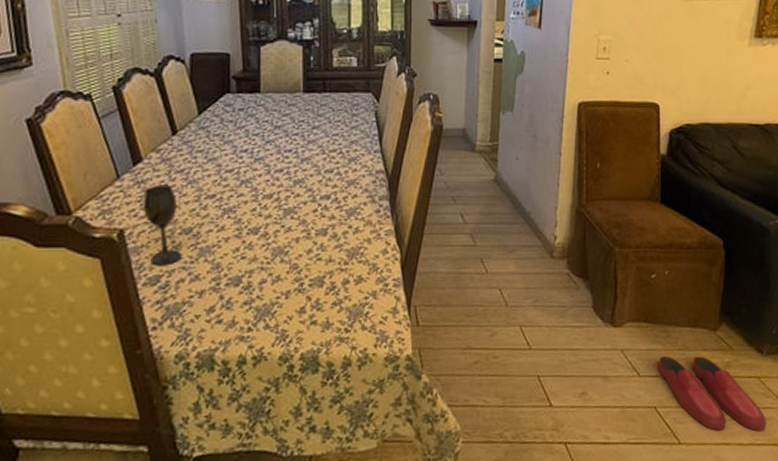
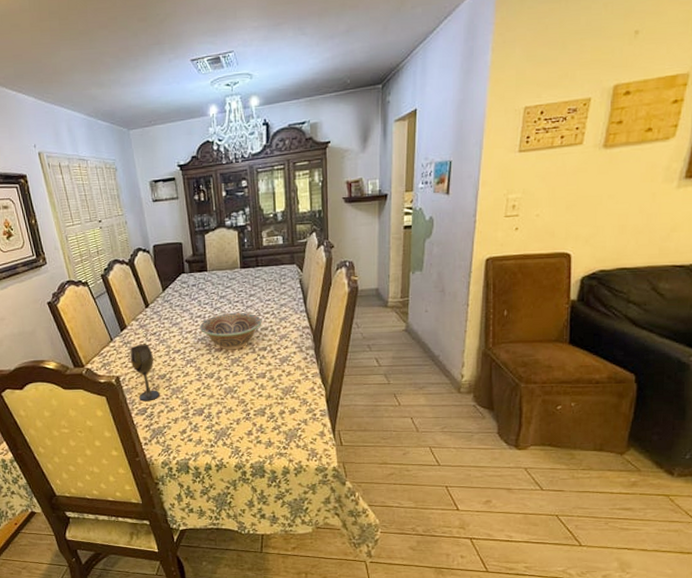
decorative bowl: none [244,148,327,197] -> present [199,312,262,350]
slippers: present [658,355,766,432] -> none [561,474,673,541]

